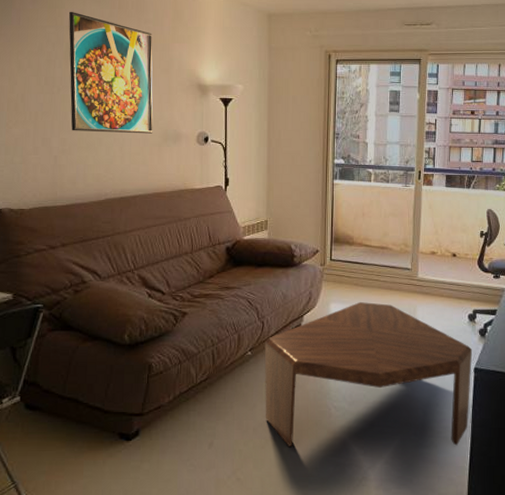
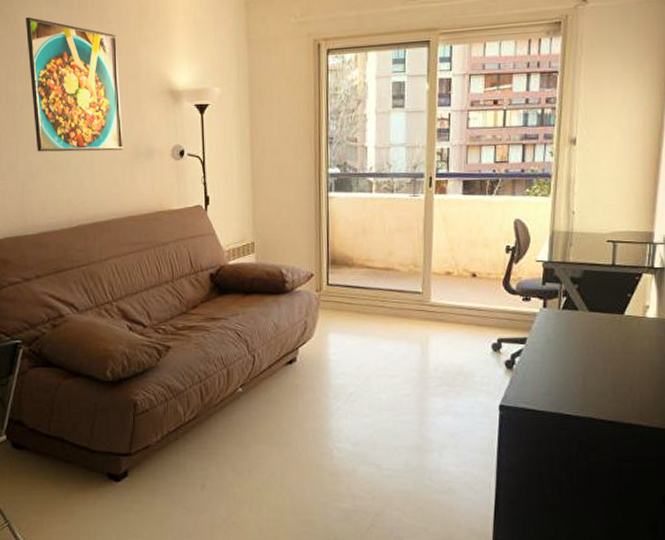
coffee table: present [264,302,473,447] -> none [256,332,498,492]

